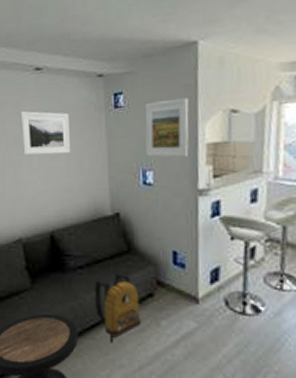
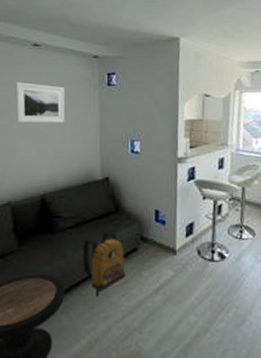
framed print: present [144,97,189,158] -> none [134,82,171,131]

